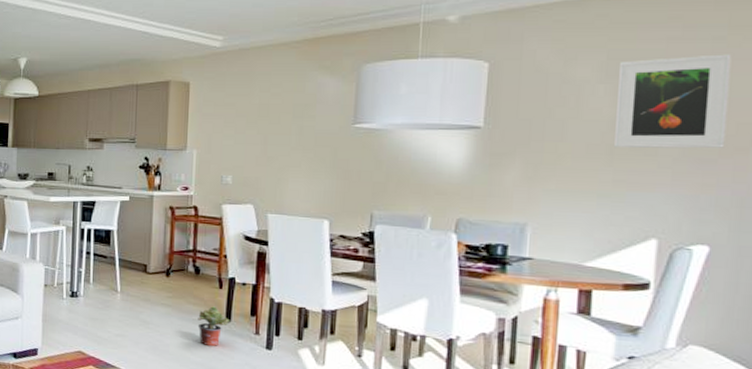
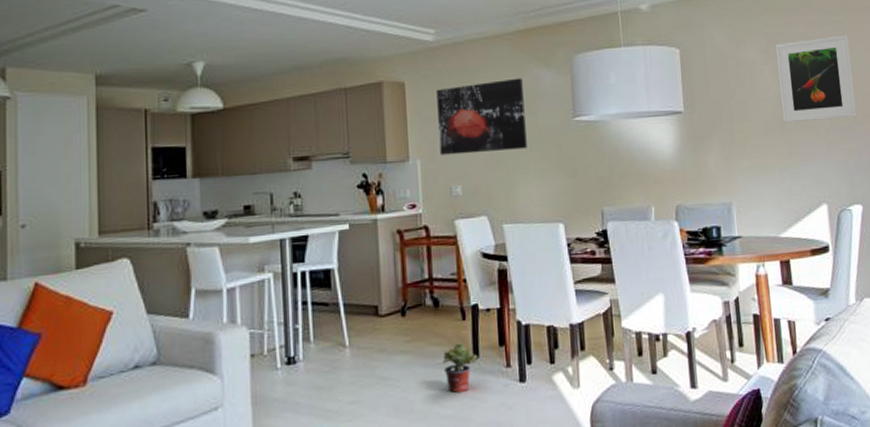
wall art: none [216,84,304,149] -> present [436,78,527,155]

